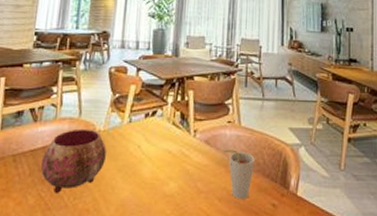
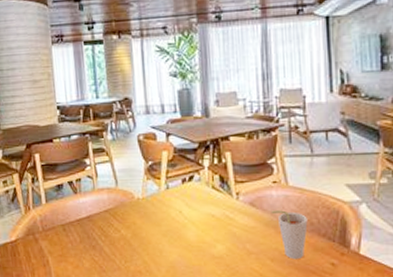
bowl: present [41,128,107,193] -> none [88,197,149,257]

